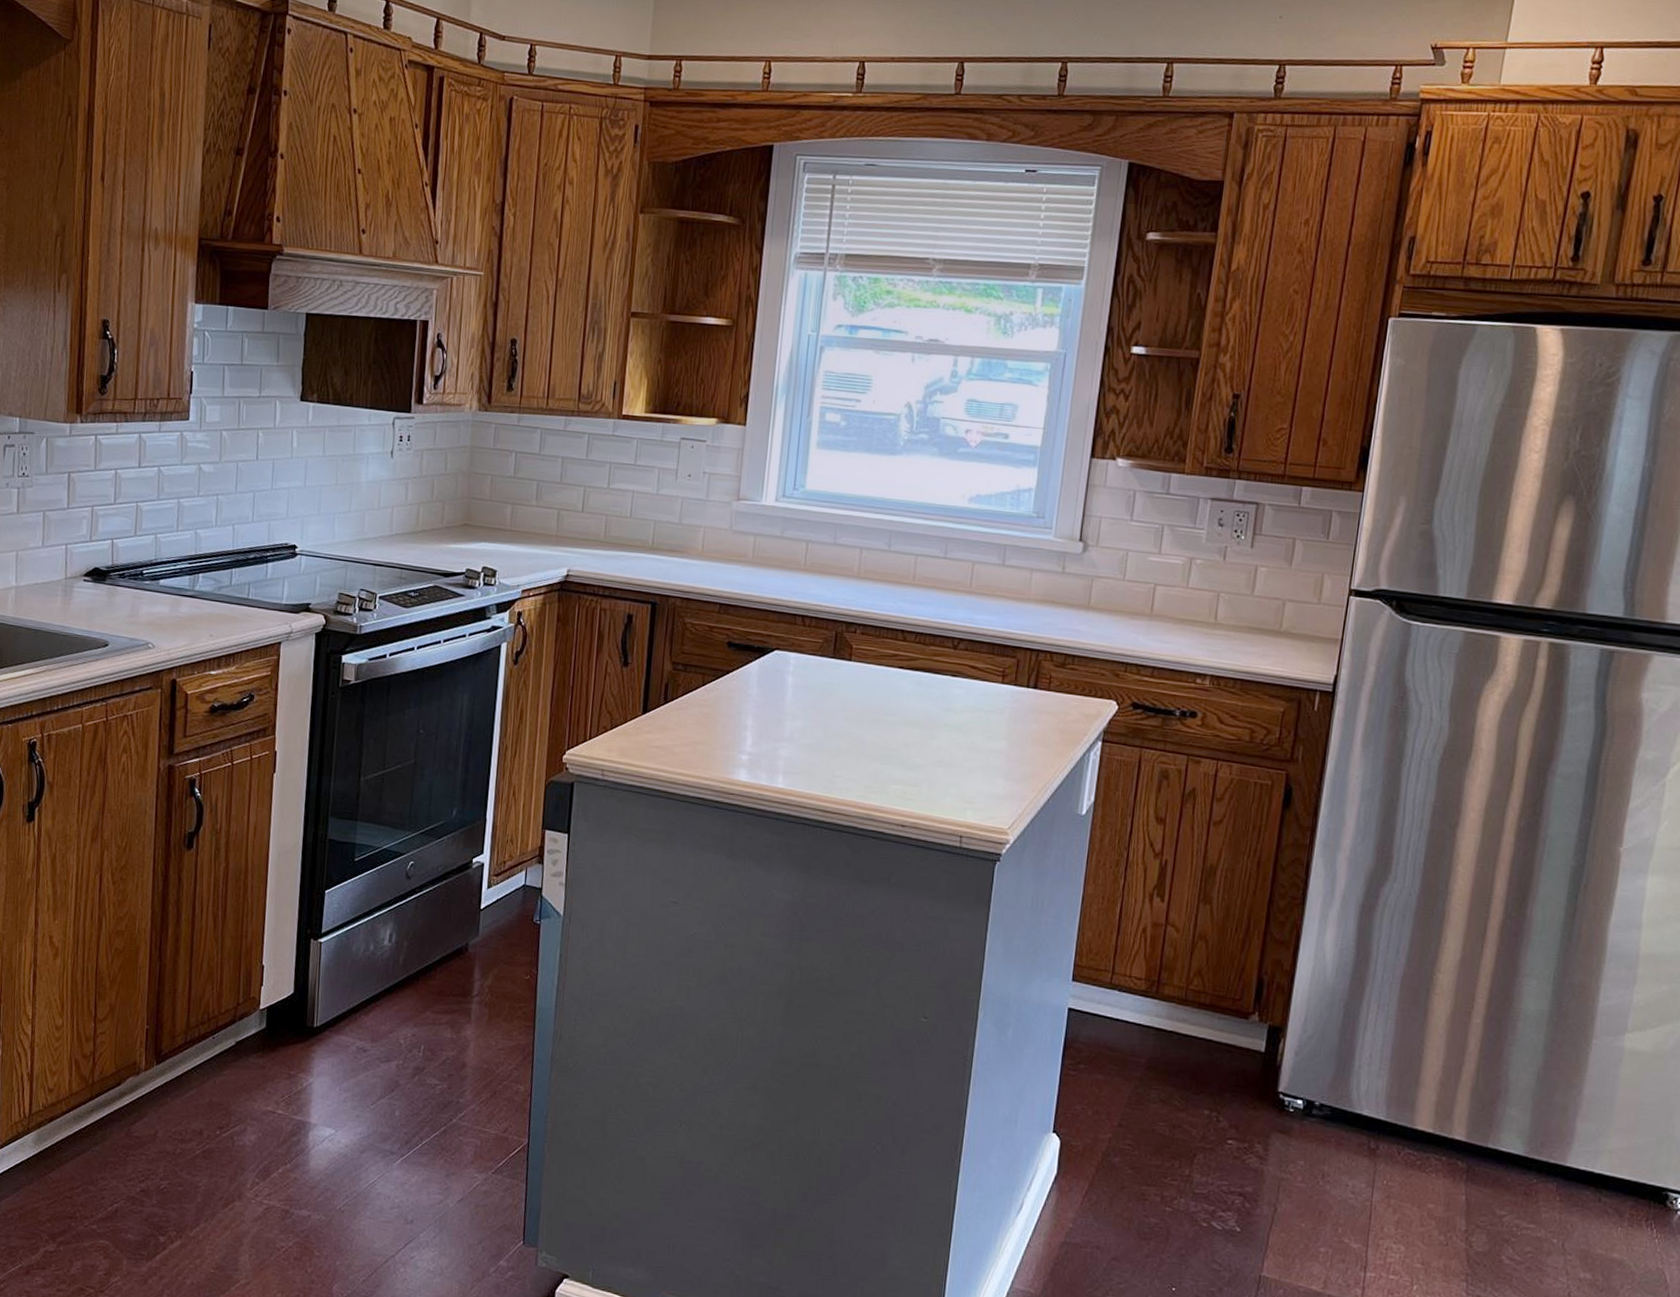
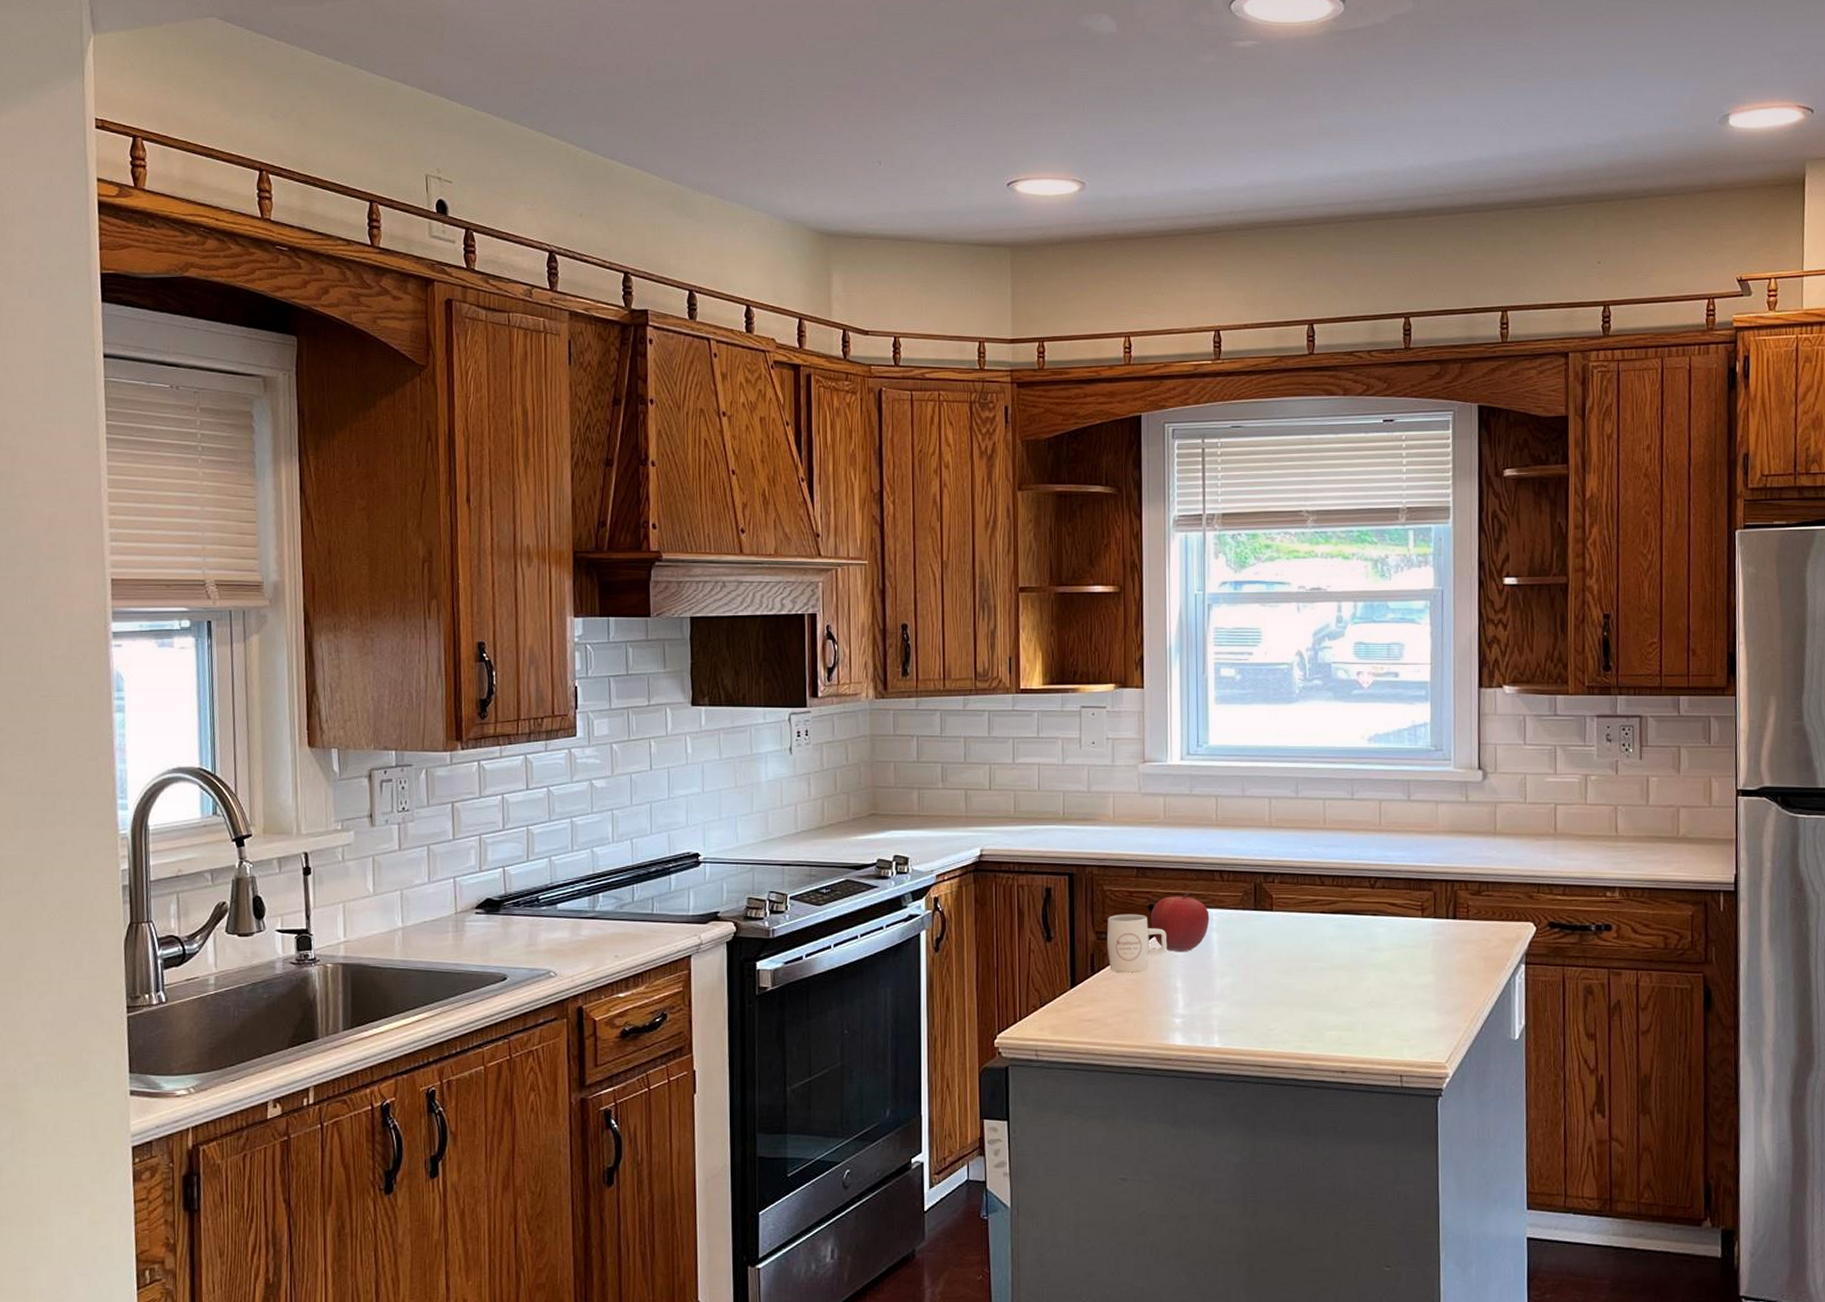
mug: none [681,647,743,706] -> present [1106,914,1168,973]
fruit: none [727,632,787,692] -> present [1150,891,1210,952]

